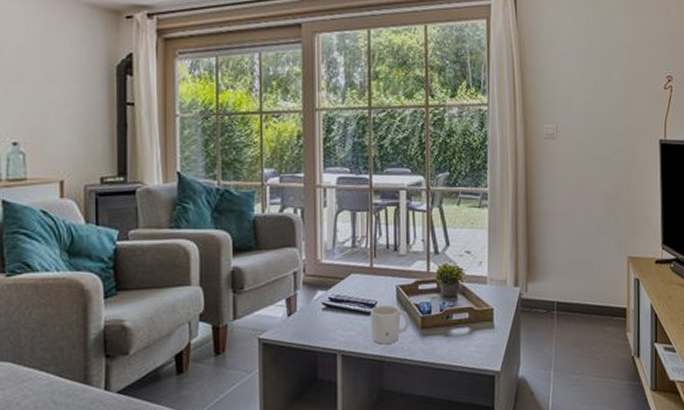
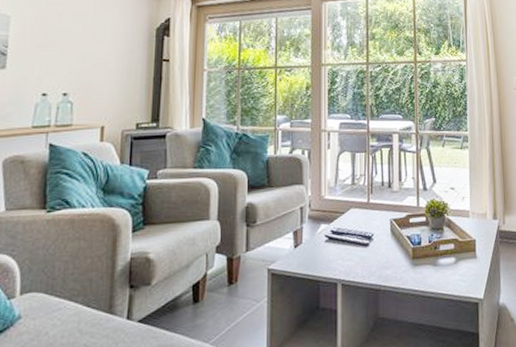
mug: present [370,304,410,345] -> none [367,236,402,274]

